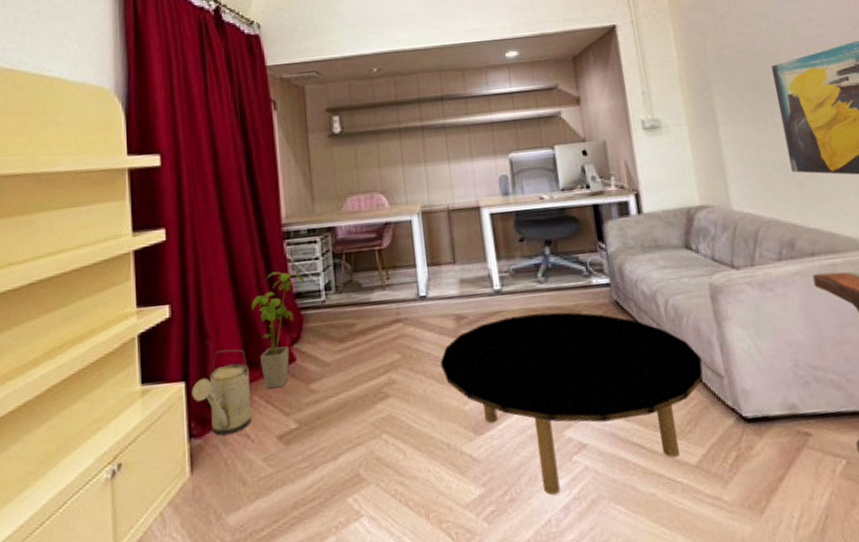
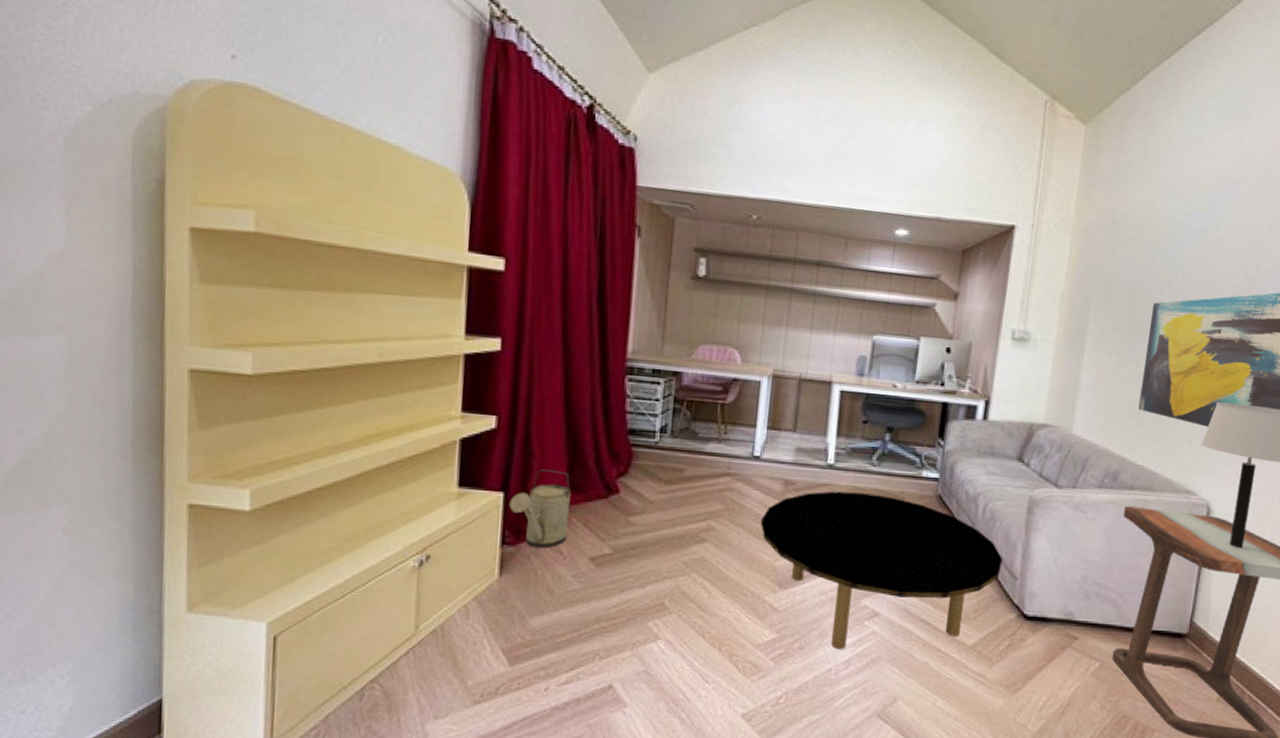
house plant: present [251,271,305,389] -> none [582,404,641,515]

